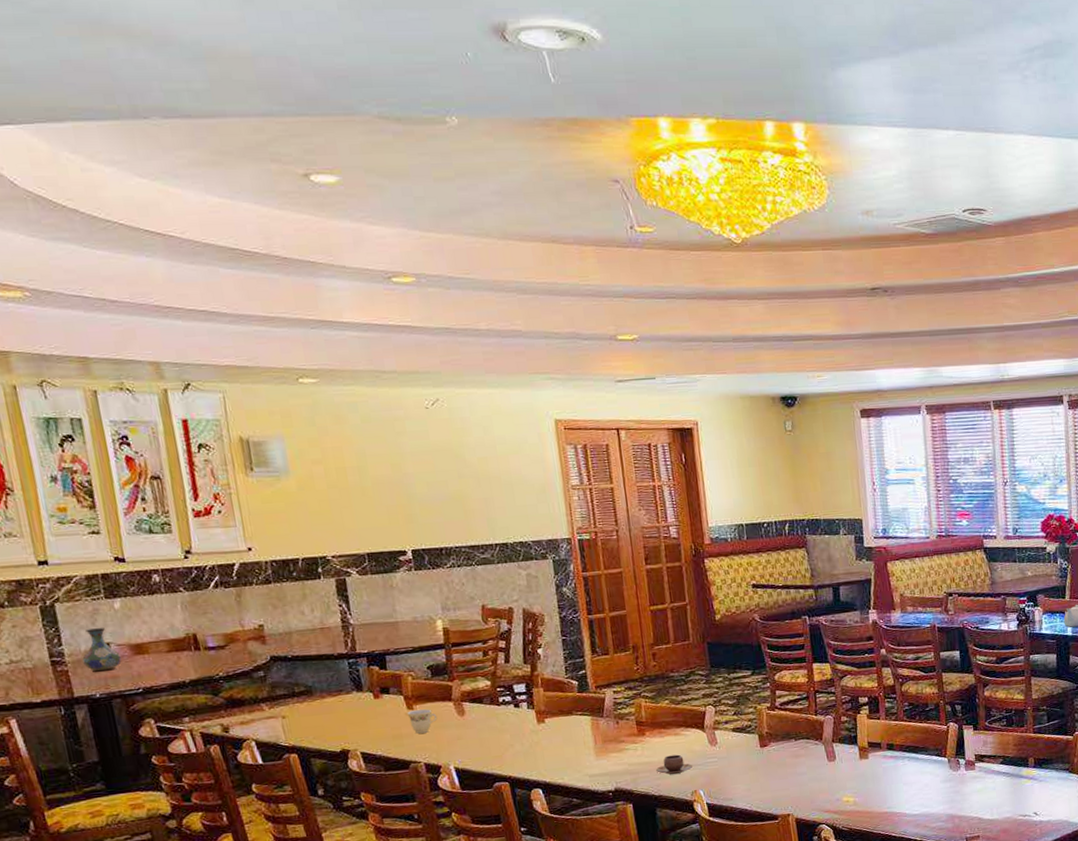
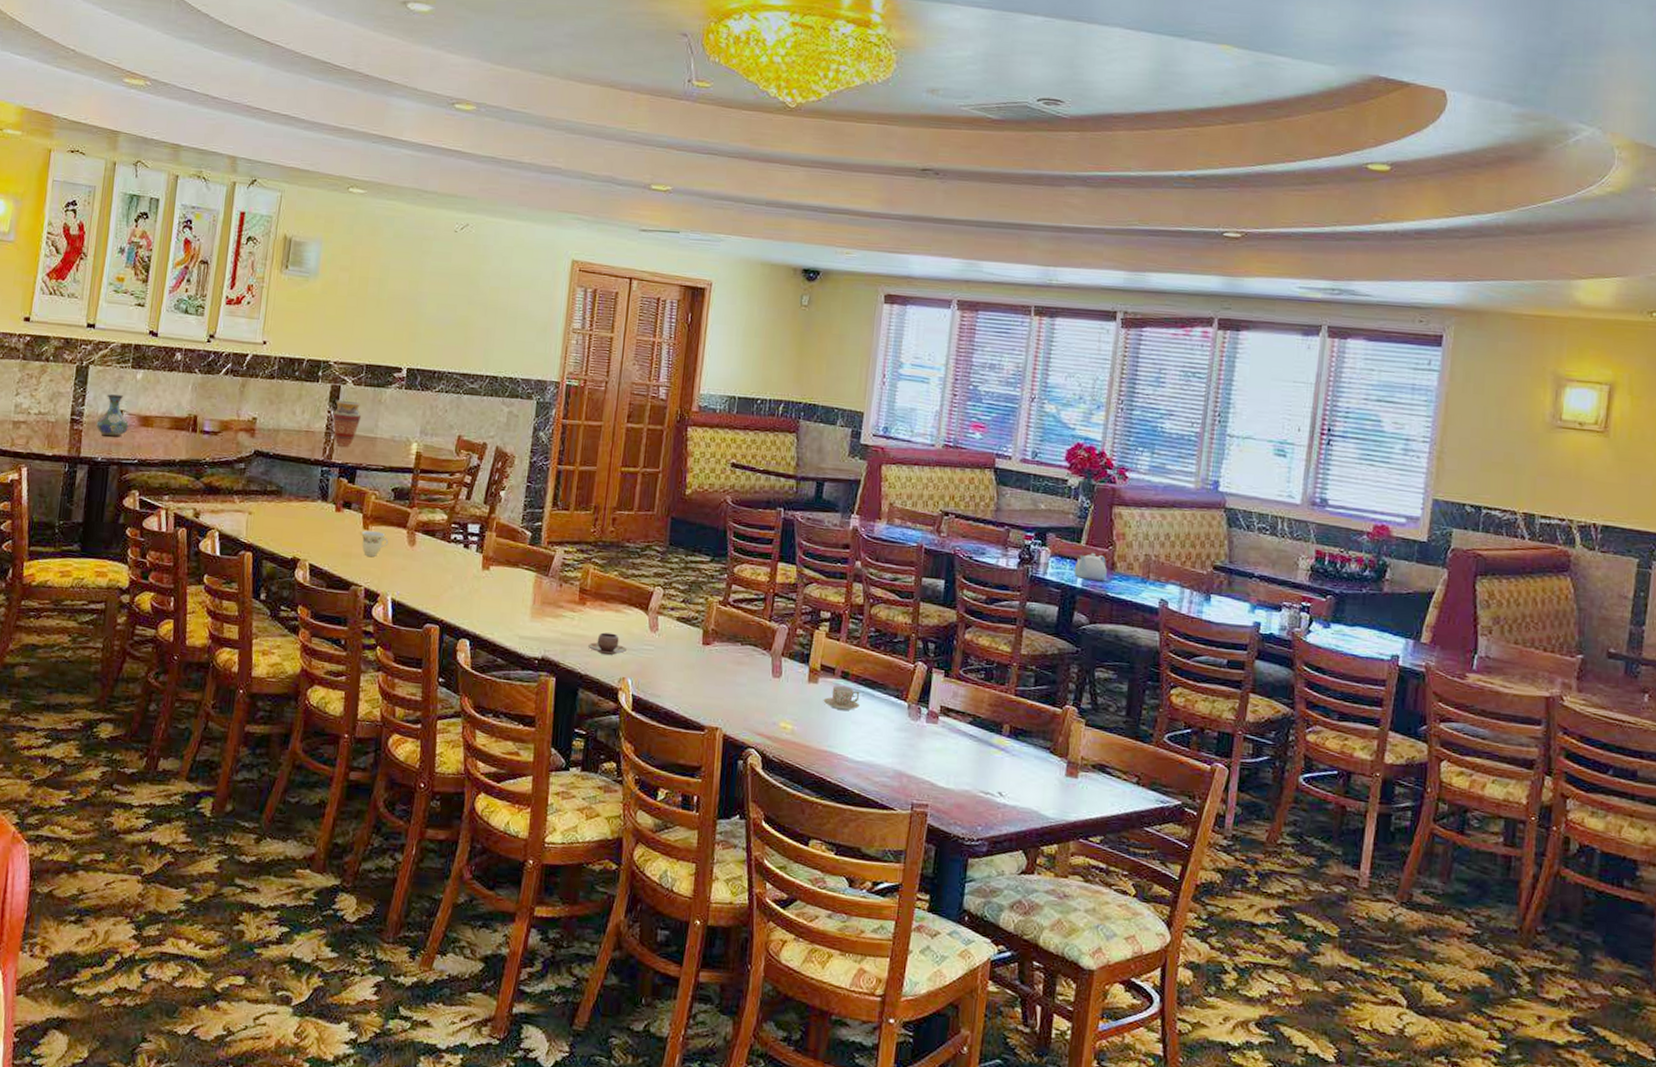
vase: none [344,591,377,637] -> present [332,400,362,447]
teacup: none [876,756,907,777] -> present [823,686,860,711]

